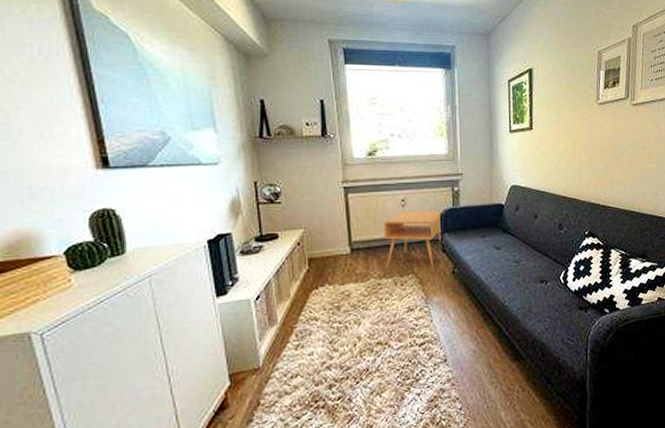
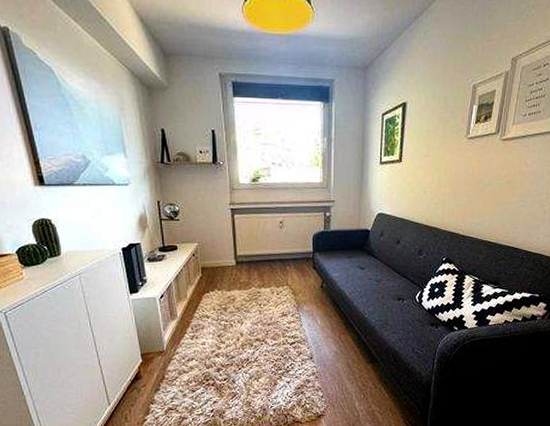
side table: present [383,210,444,274] -> none [263,232,316,287]

